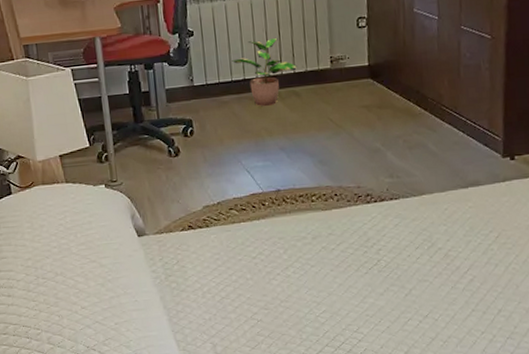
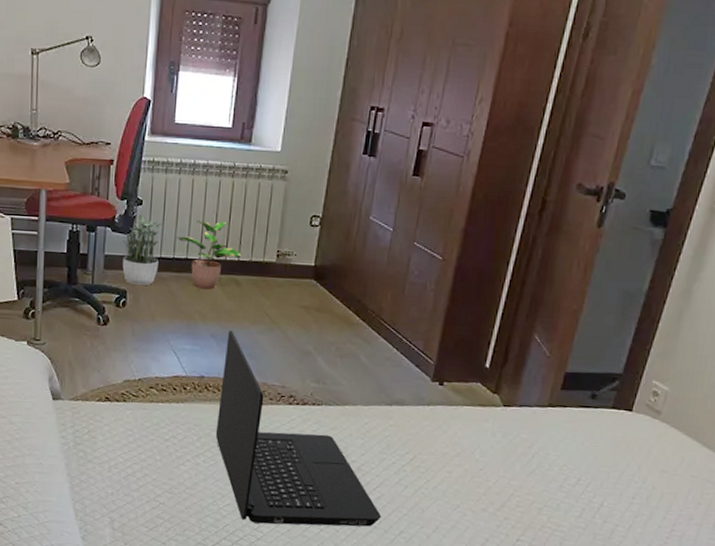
potted plant: none [180,44,219,113] -> present [122,214,163,285]
laptop: none [296,140,478,325] -> present [215,330,382,527]

